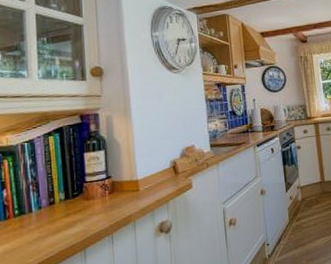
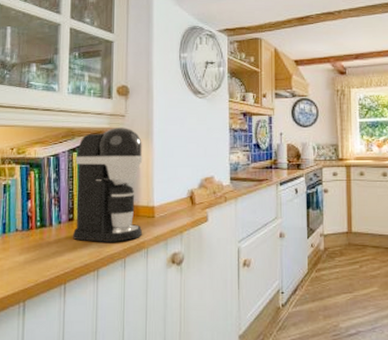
coffee maker: none [52,107,129,223] -> present [72,127,143,242]

